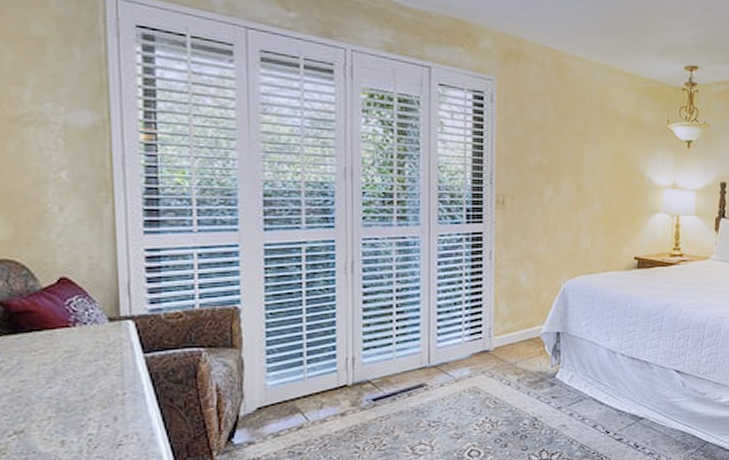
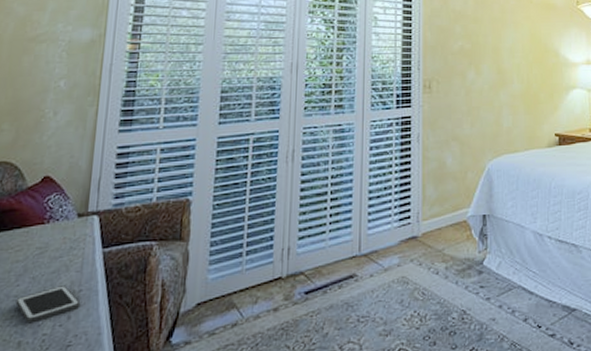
cell phone: none [50,388,127,424] -> present [15,285,81,324]

